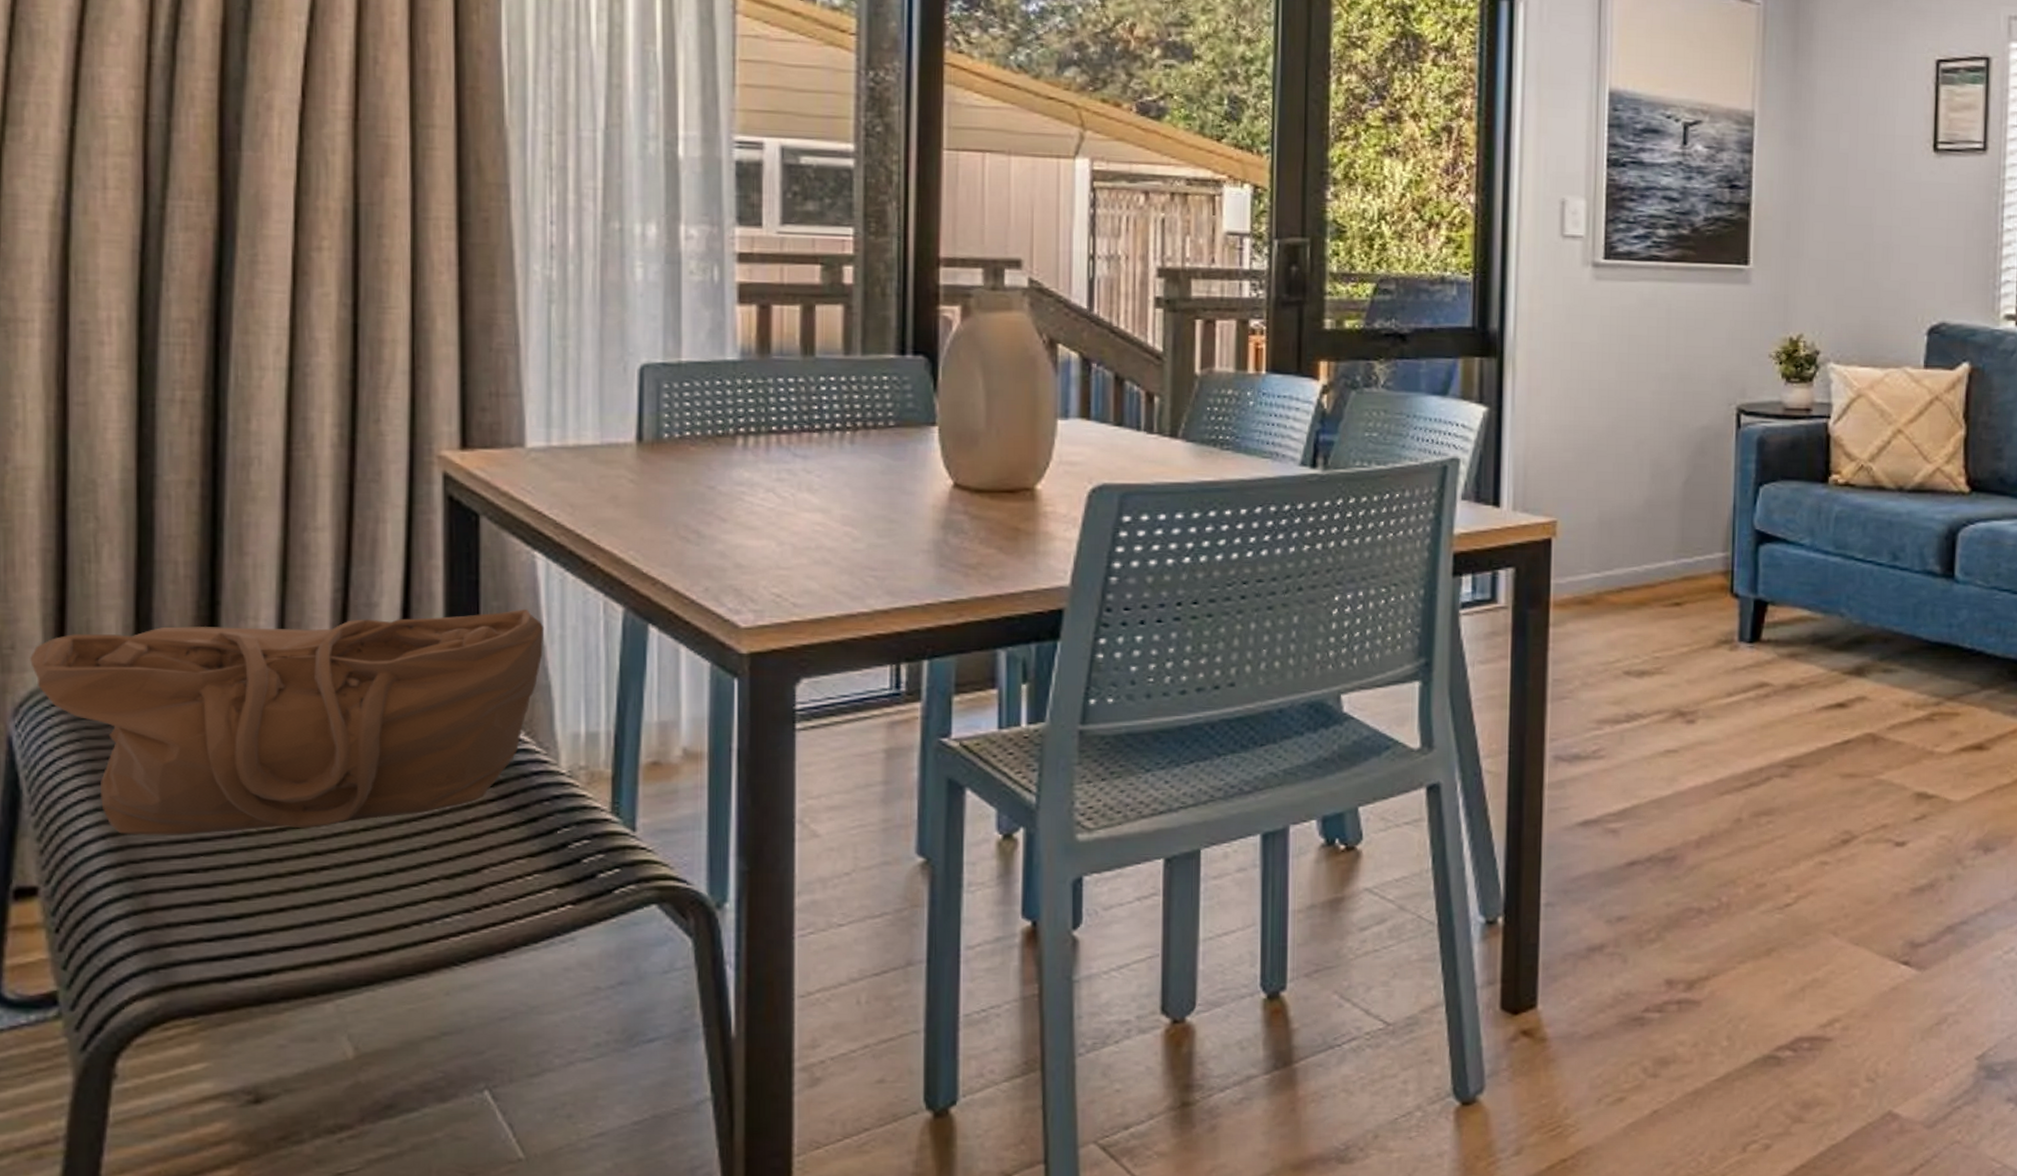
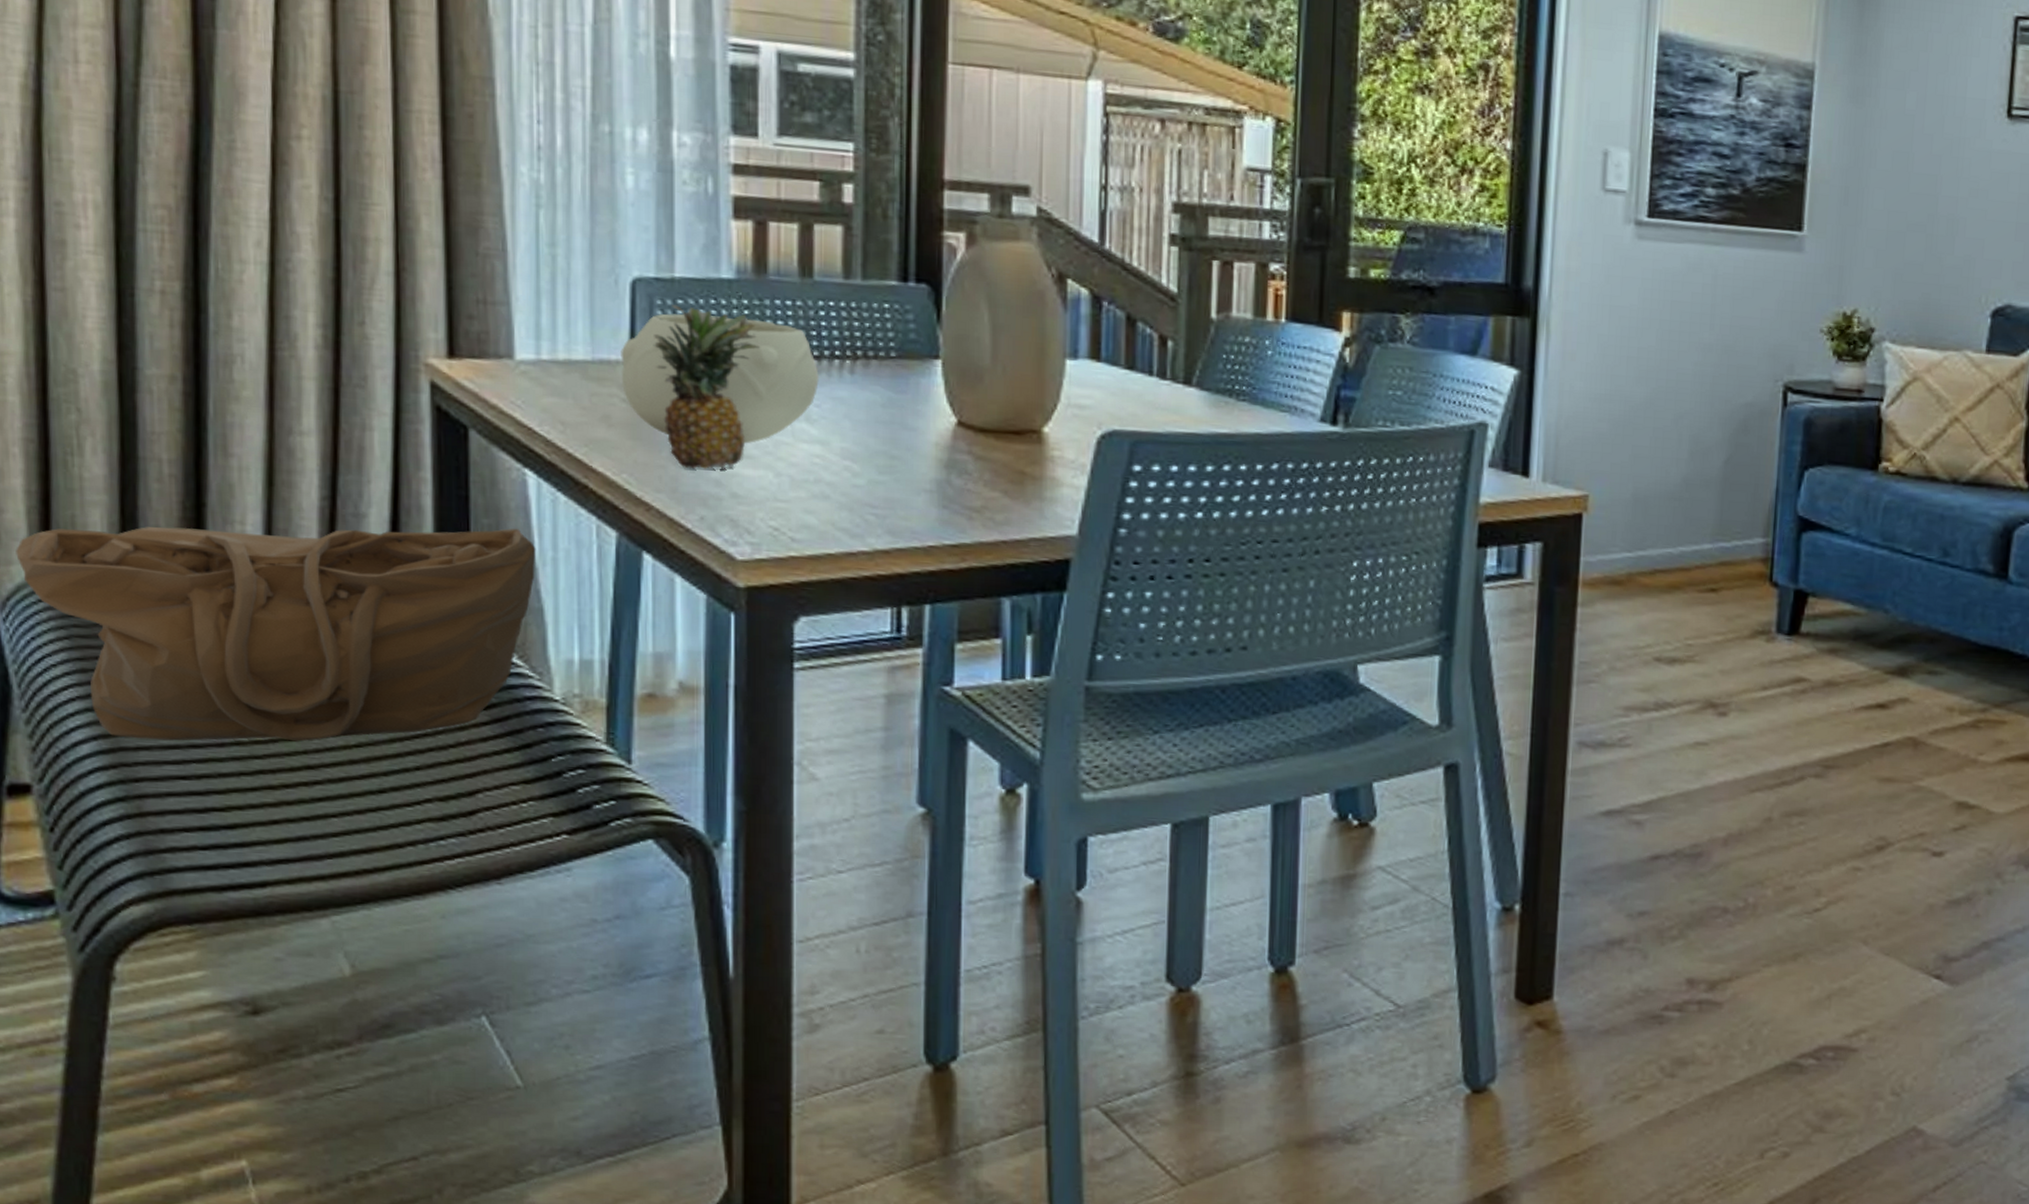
bowl: none [628,396,822,516] -> present [620,313,820,444]
fruit: none [660,388,763,543] -> present [653,305,760,470]

